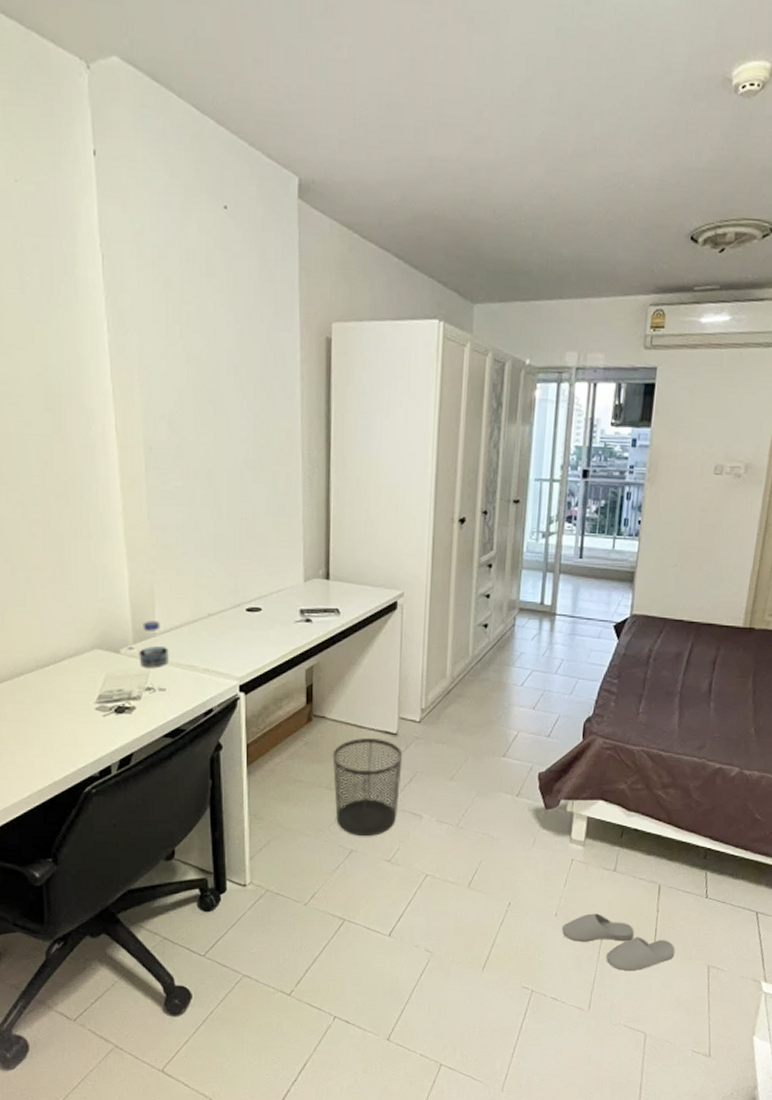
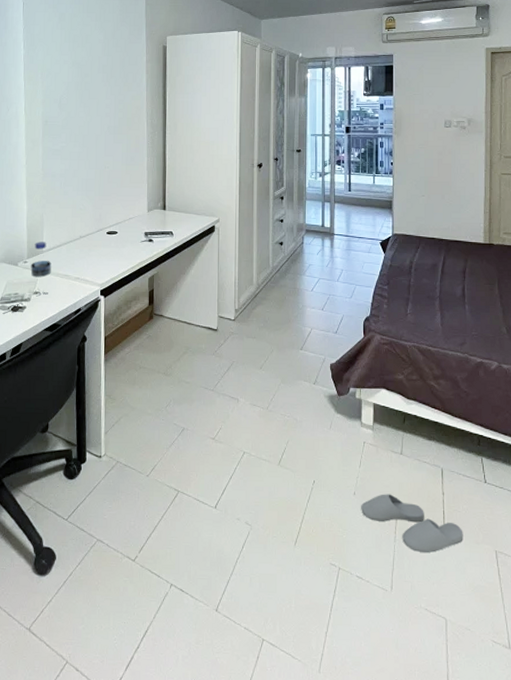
waste bin: present [332,738,403,836] -> none [168,333,222,416]

